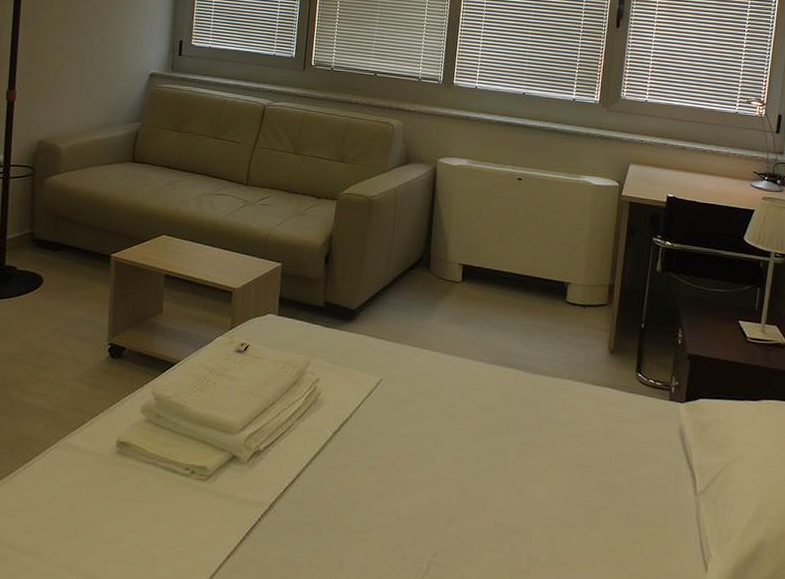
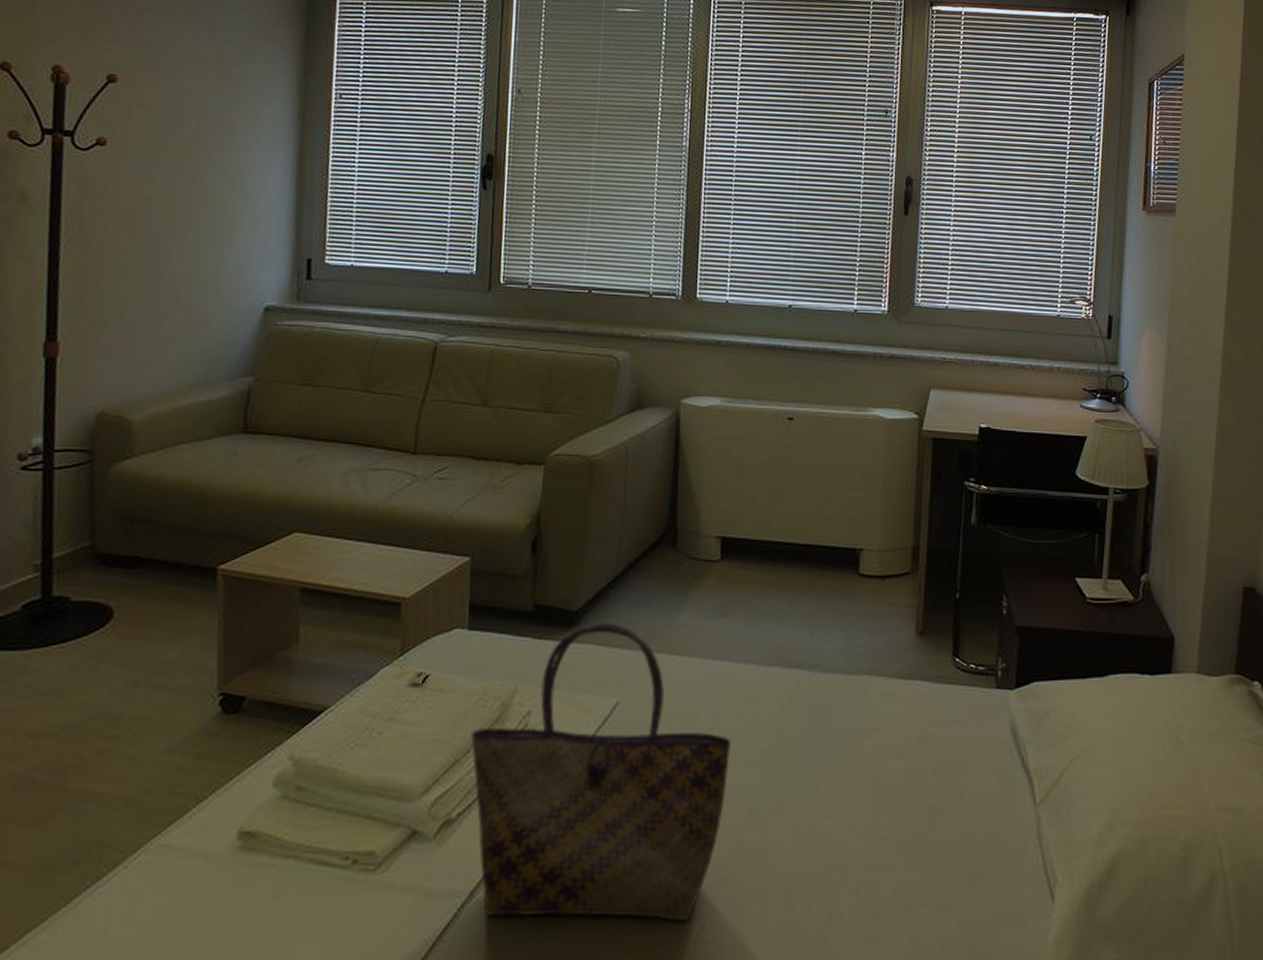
tote bag: none [276,319,463,548] -> present [471,622,732,923]

